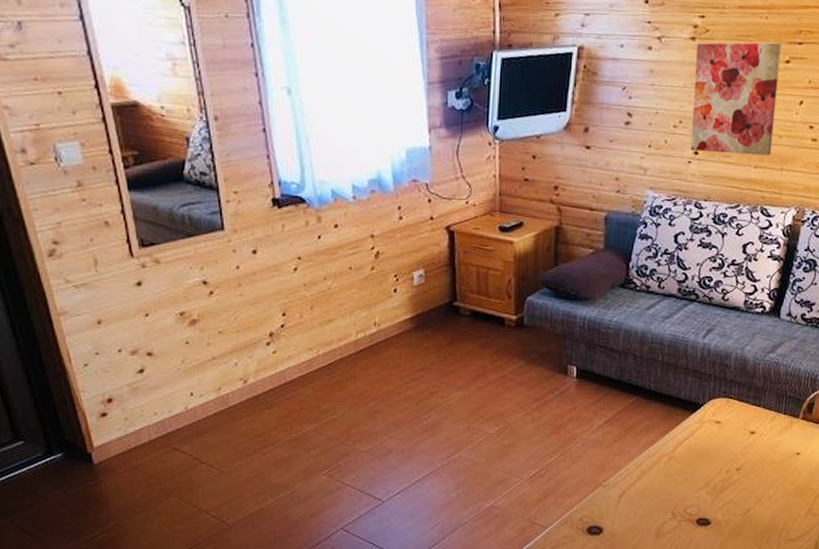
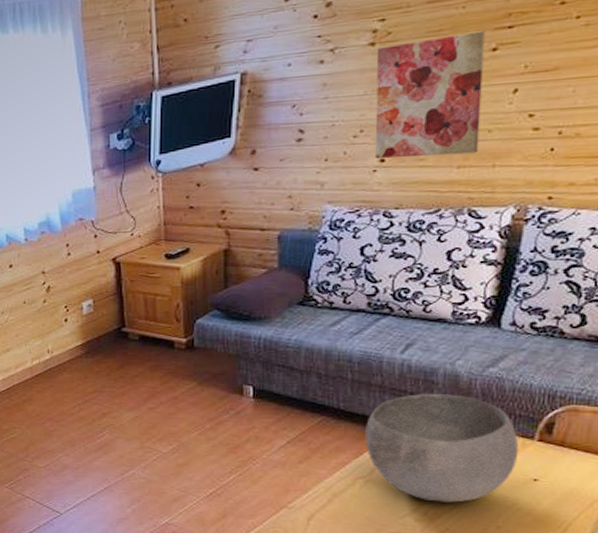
bowl: none [670,375,788,476] -> present [365,393,519,503]

